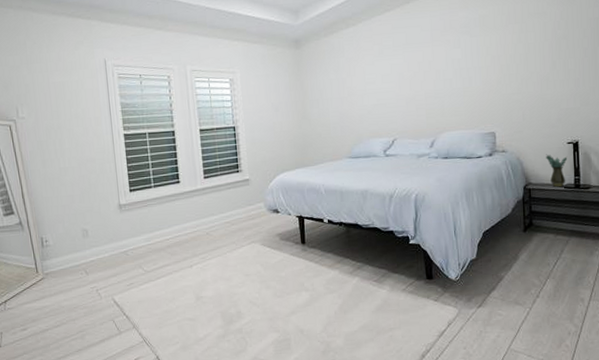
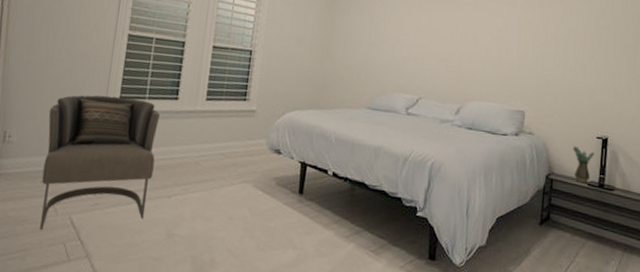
armchair: none [73,189,174,312] -> present [40,95,160,230]

